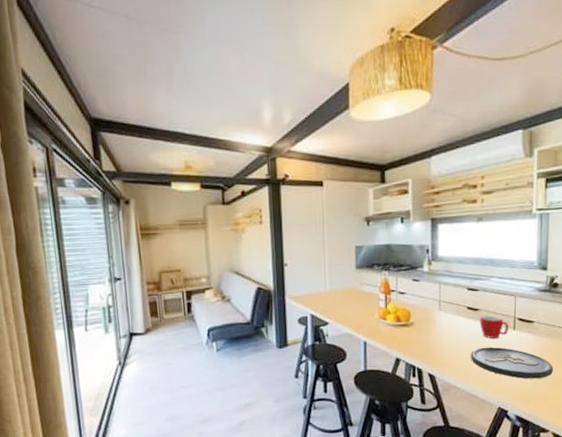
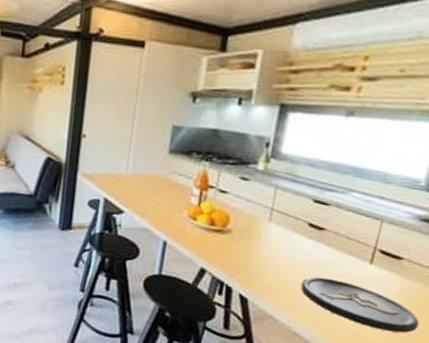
mug: present [480,315,509,339] -> none [322,238,365,271]

